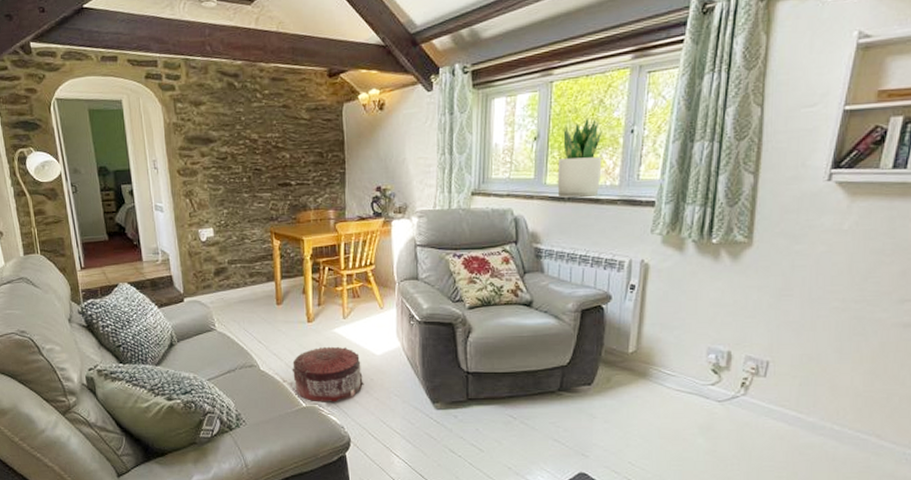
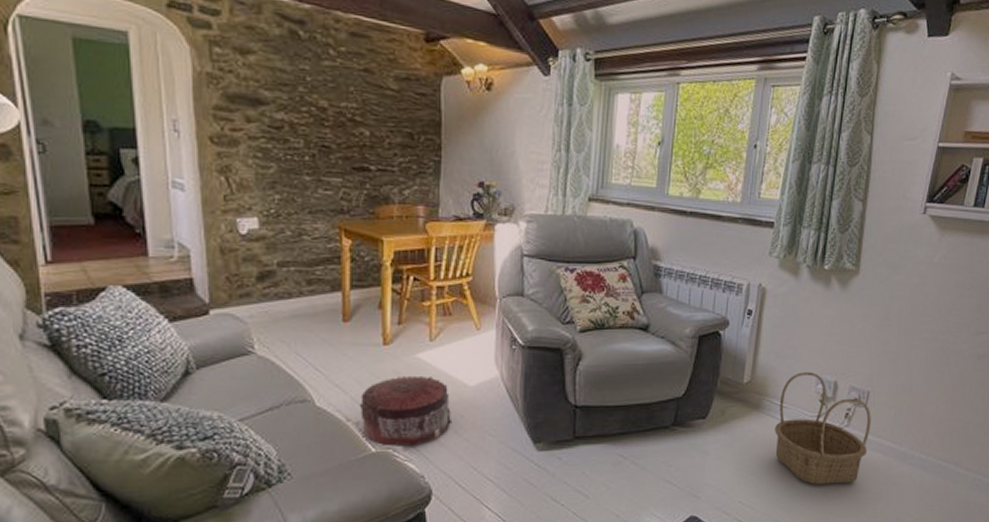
planter: present [557,118,602,198] -> none [679,127,727,214]
basket: none [664,343,772,450] -> present [775,372,871,485]

